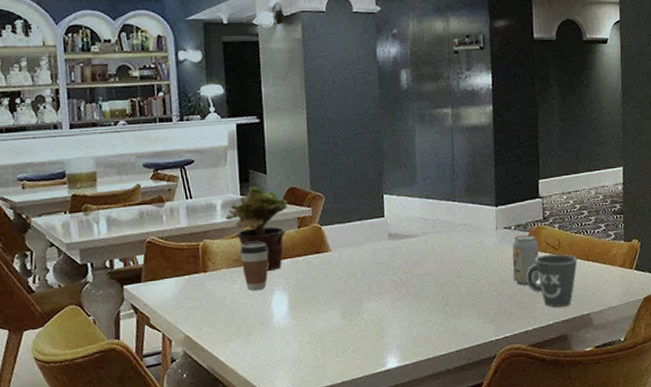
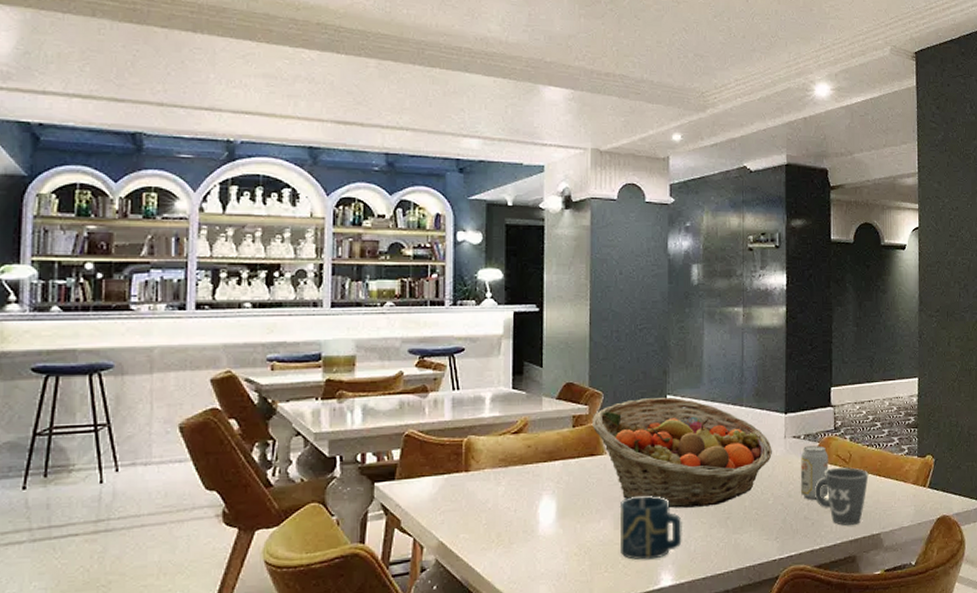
potted plant: present [225,186,288,272] -> none [494,379,564,474]
coffee cup: present [240,241,269,291] -> none [507,440,538,495]
fruit basket: none [316,196,485,298] -> present [592,397,772,508]
cup: none [345,287,405,346] -> present [619,496,682,560]

